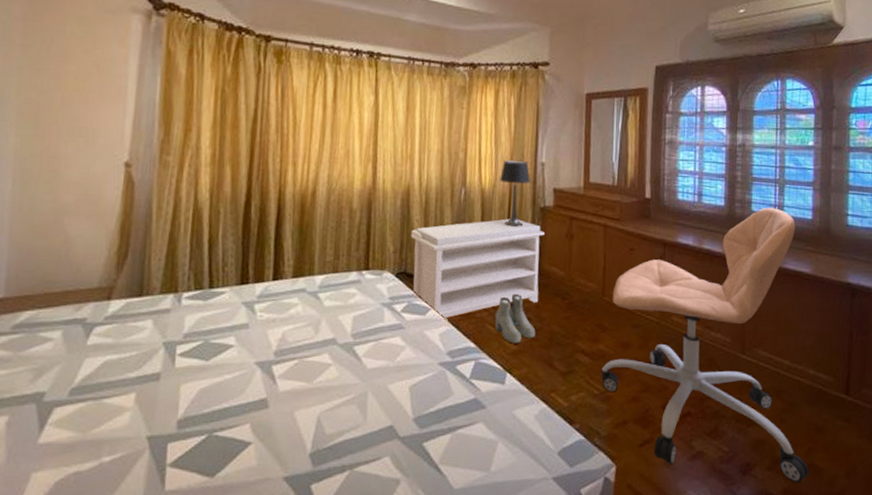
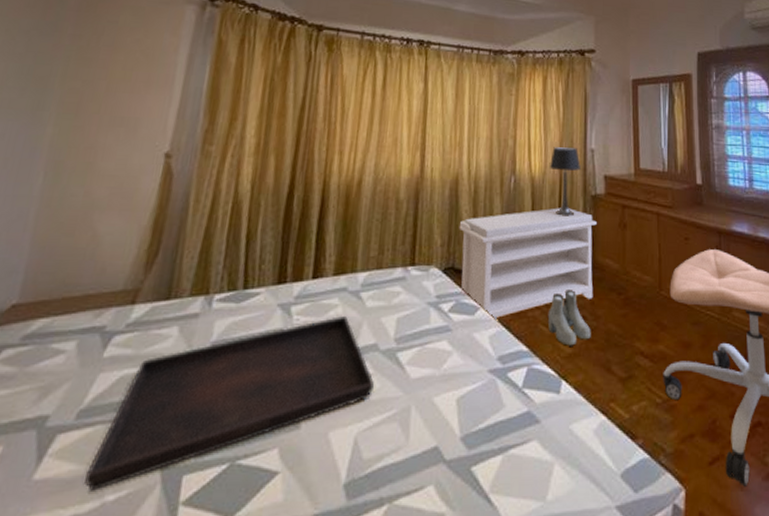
serving tray: none [82,313,335,454] -> present [83,315,375,491]

